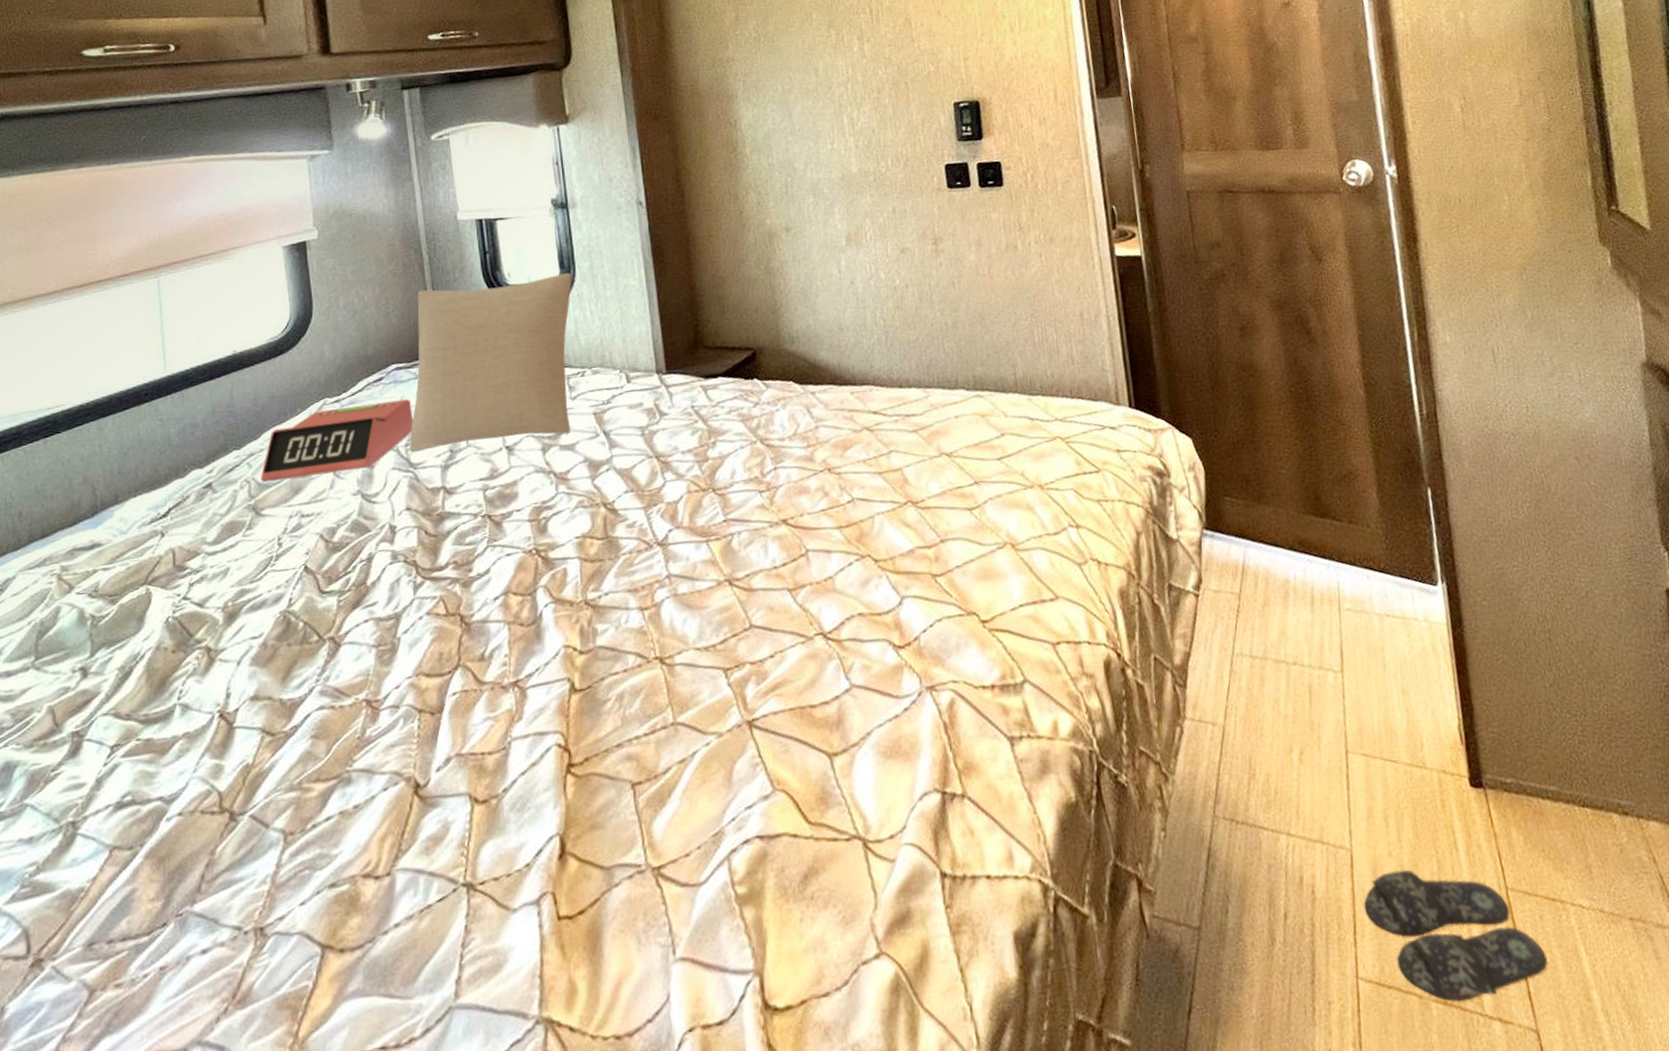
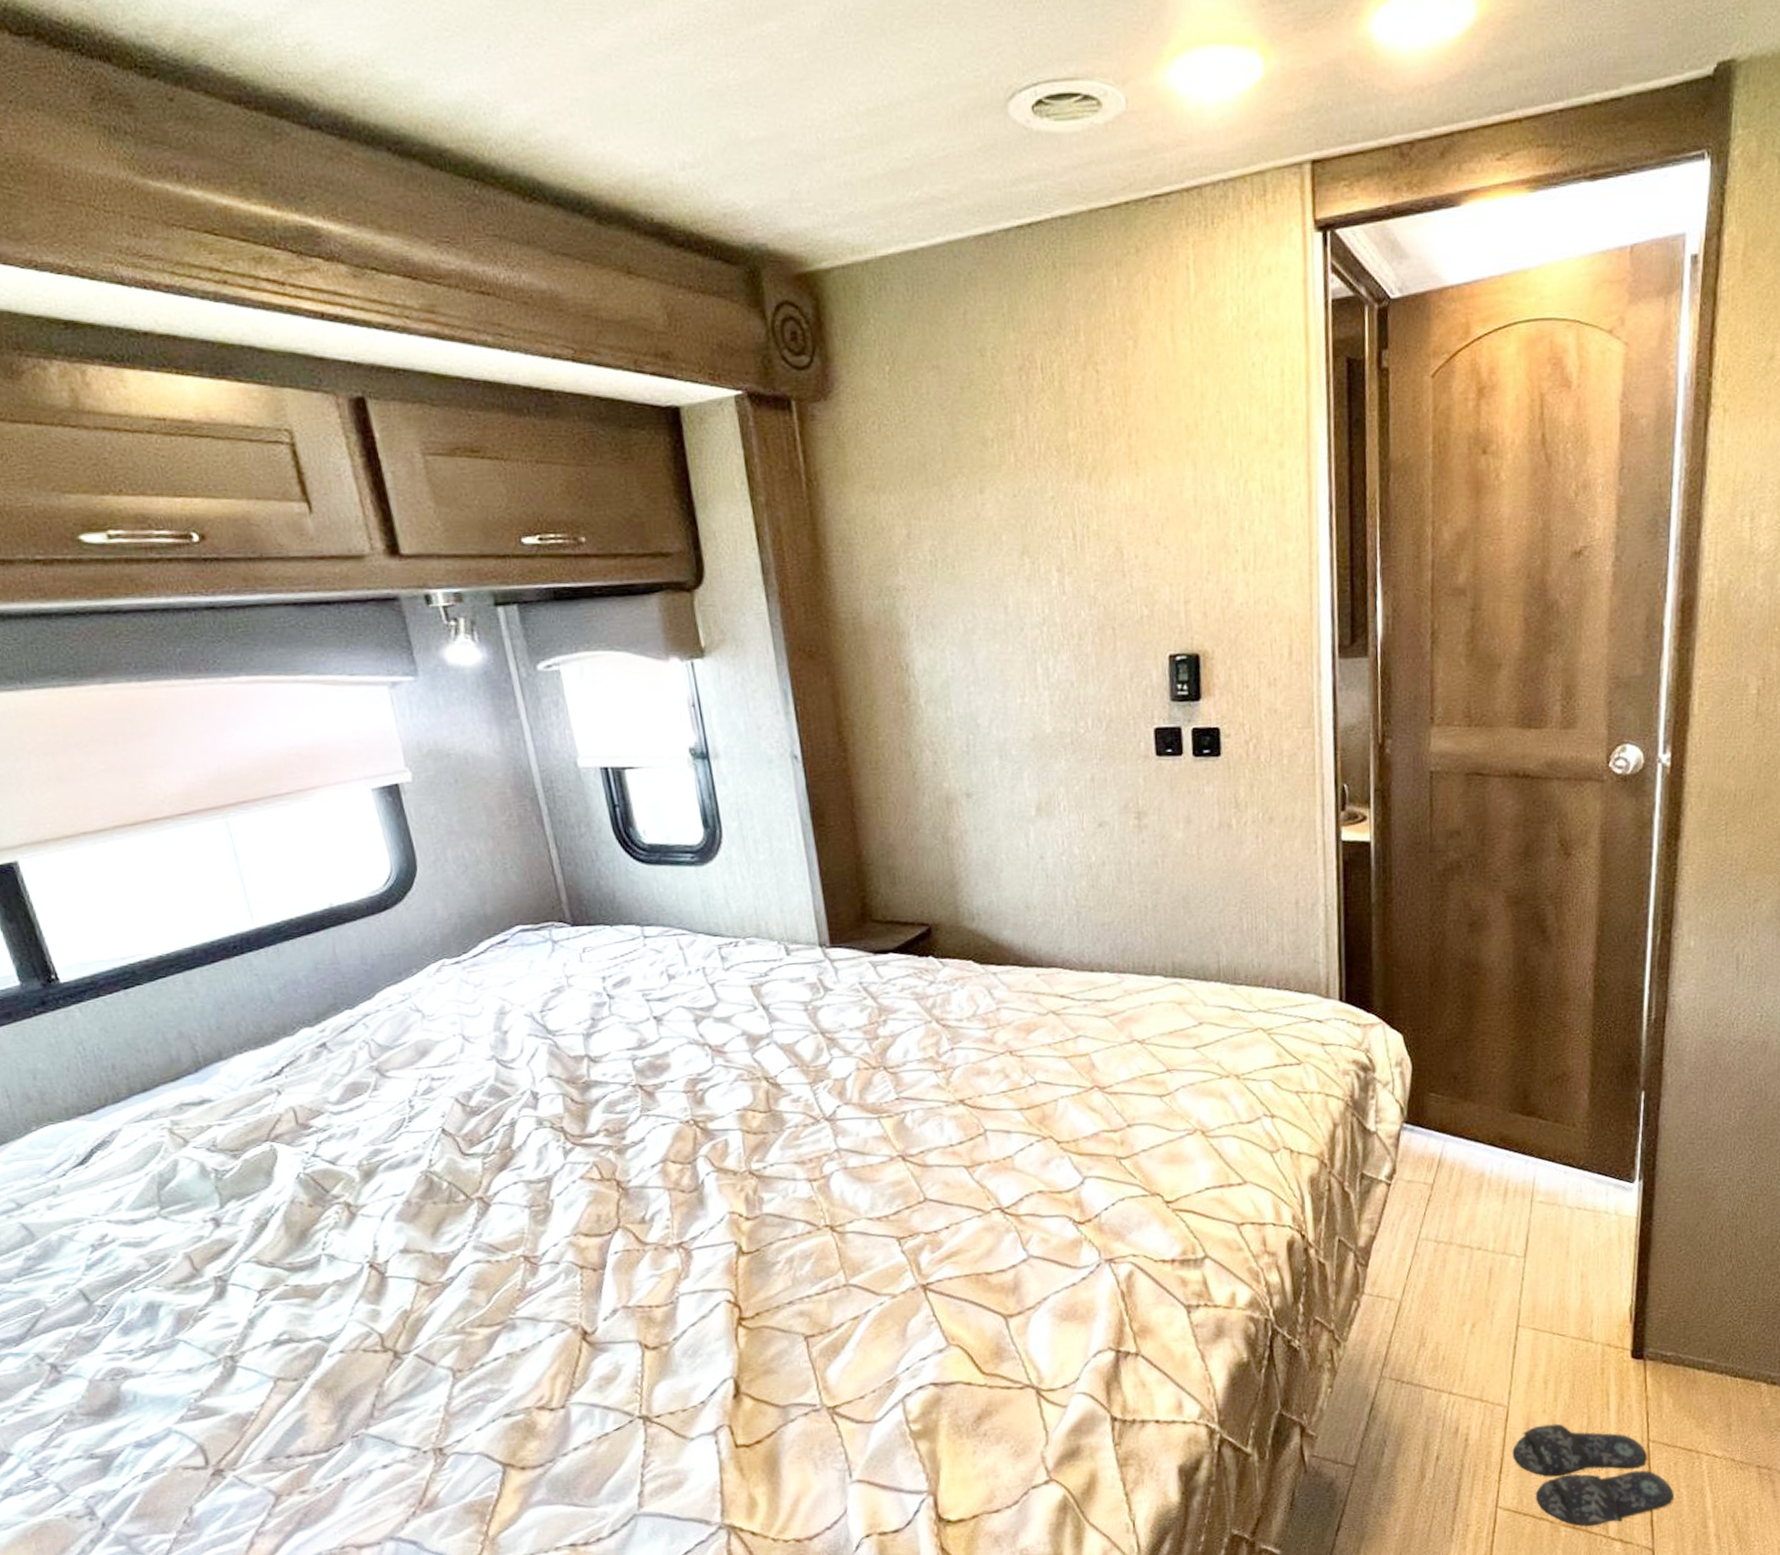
alarm clock: present [261,399,414,482] -> none [380,963,547,1043]
pillow: present [409,272,572,454] -> none [538,832,726,1020]

